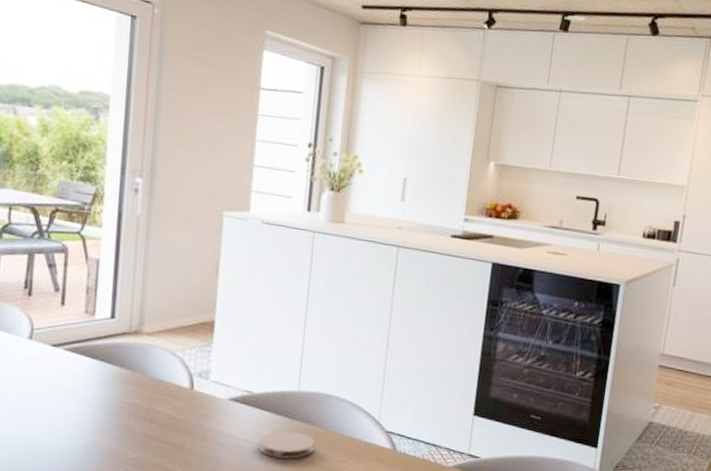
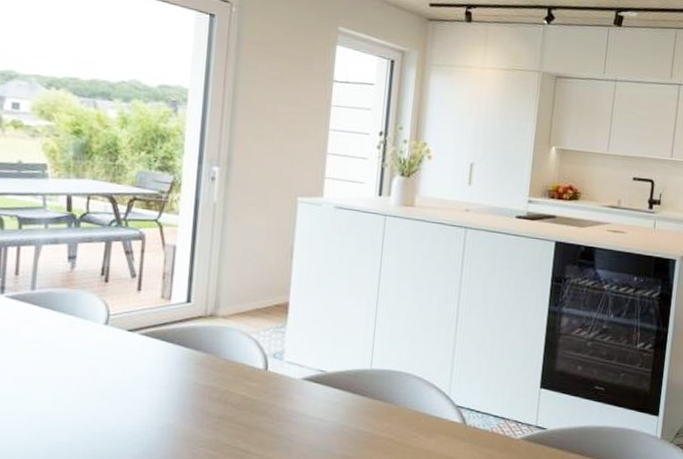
coaster: present [258,430,314,460] -> none [331,408,387,437]

